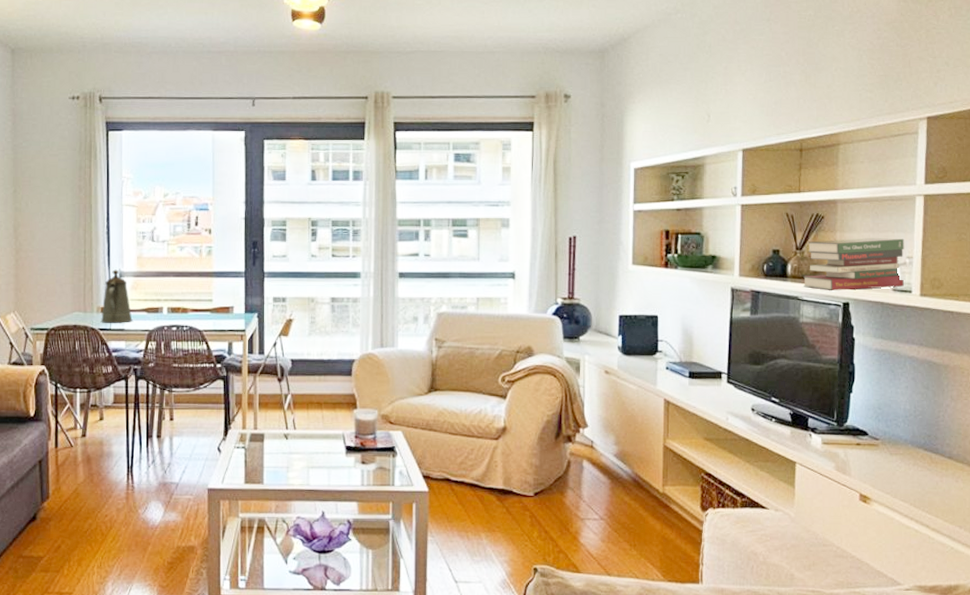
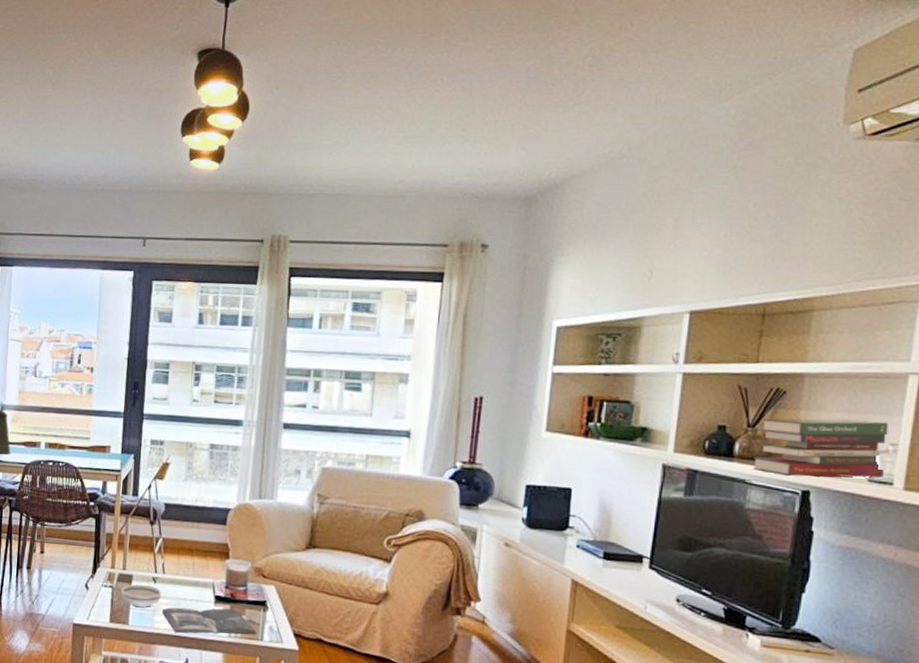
bowl: none [253,442,294,466] -> present [120,584,162,608]
magazine: none [295,457,388,488] -> present [161,607,257,635]

